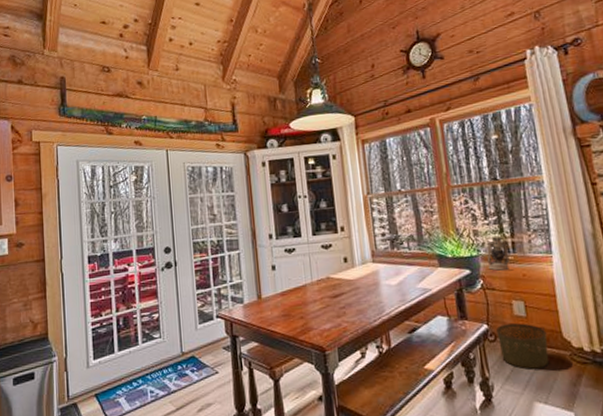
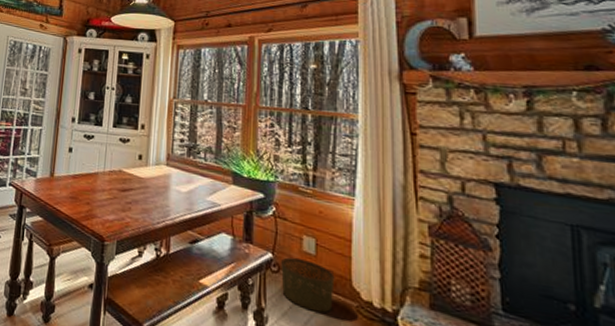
lantern: present [486,230,510,271] -> none [283,160,309,203]

